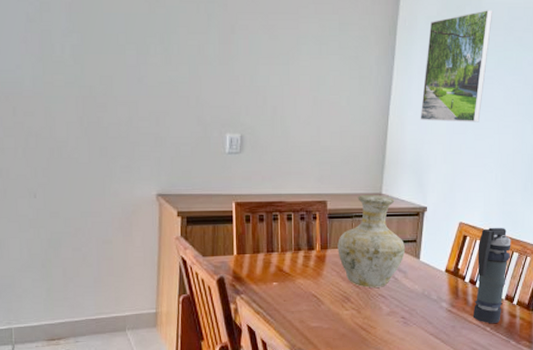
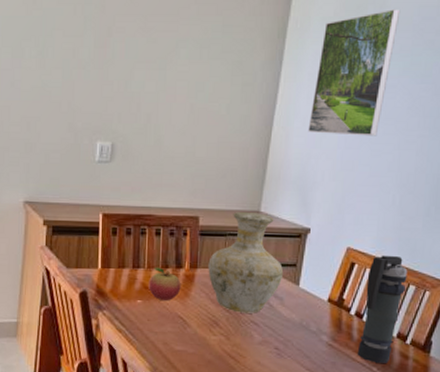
fruit: none [283,251,314,281] -> present [149,268,181,301]

